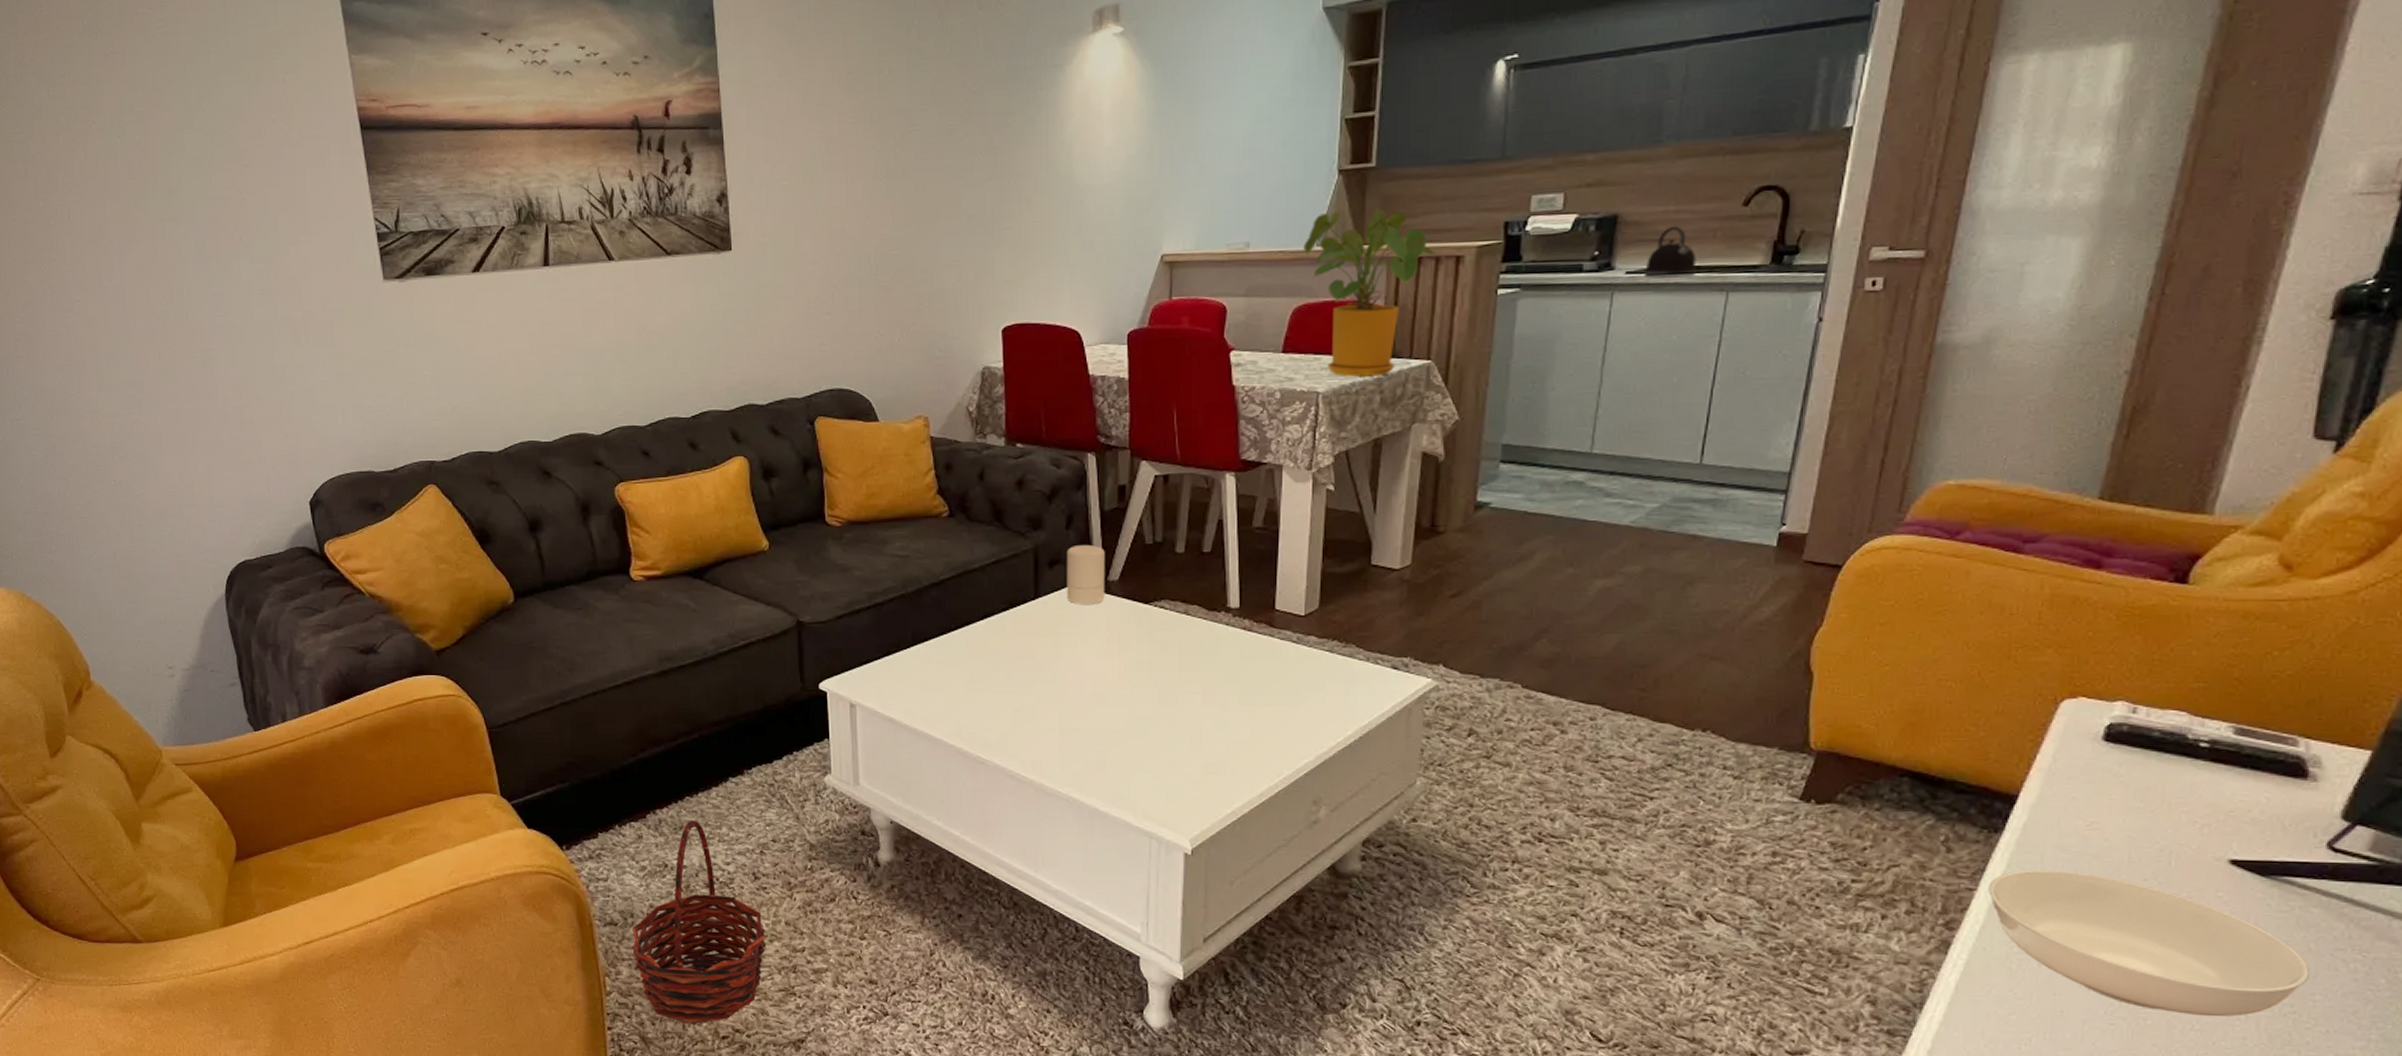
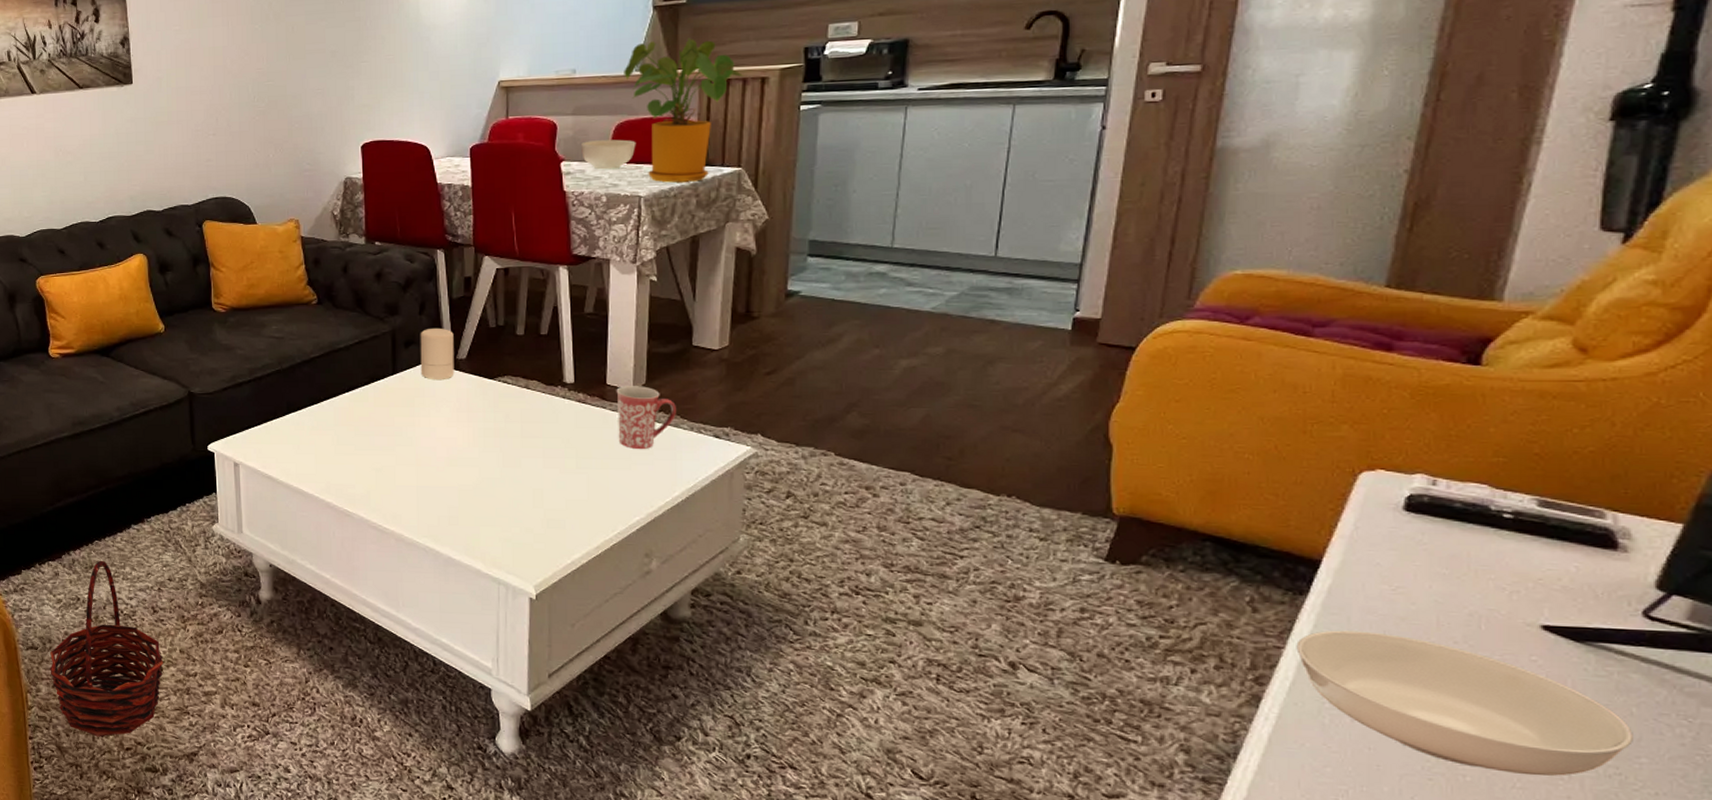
bowl: none [1254,325,1315,361] -> present [581,139,636,170]
mug: none [1286,611,1353,682] -> present [616,386,677,449]
kettle: present [1644,226,1697,279] -> none [935,48,984,94]

